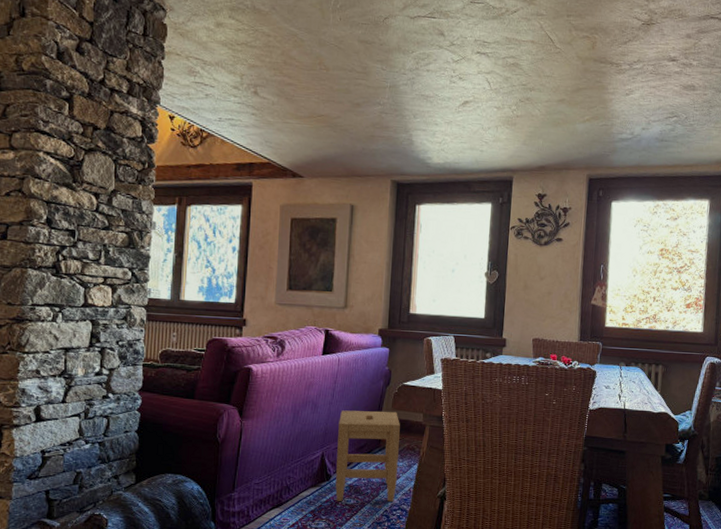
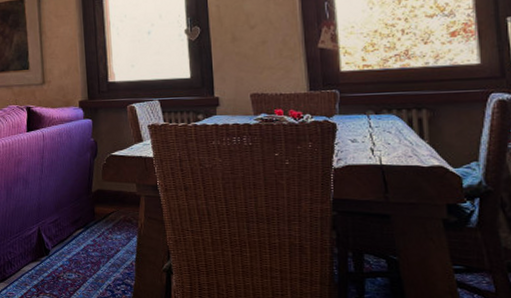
stool: present [335,410,400,502] -> none [50,183,118,276]

